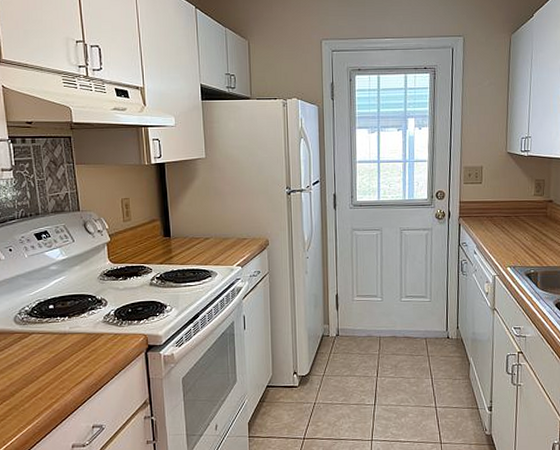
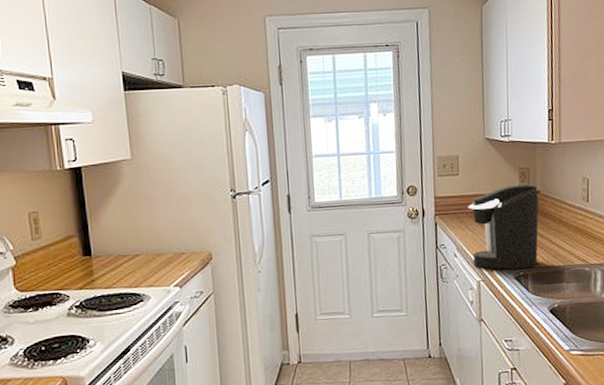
coffee maker: none [488,194,551,267] -> present [468,184,539,270]

